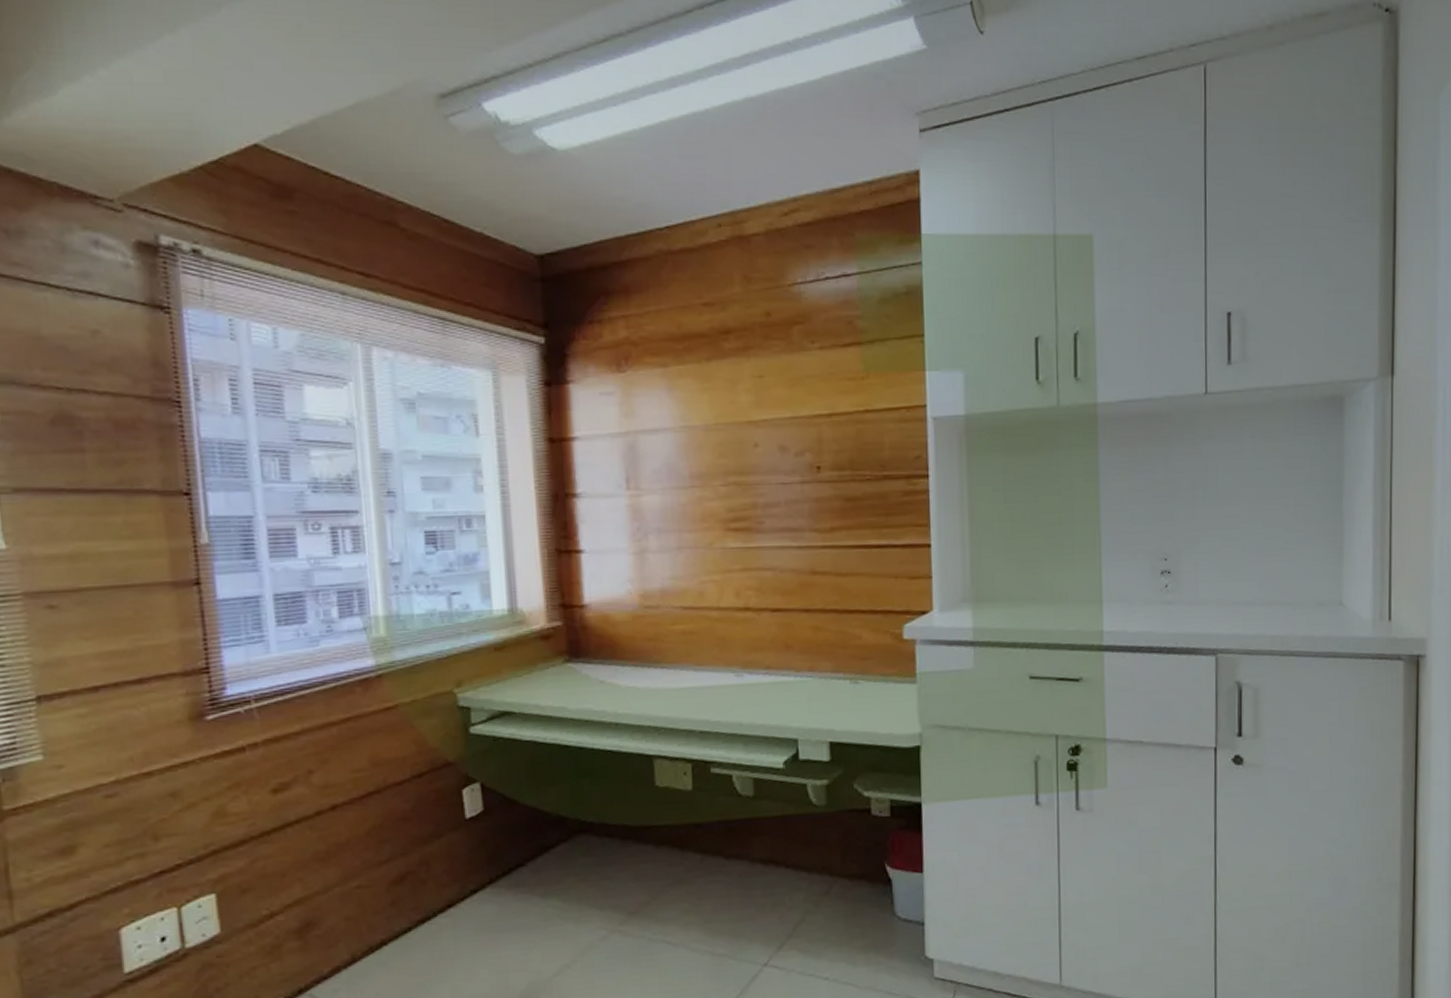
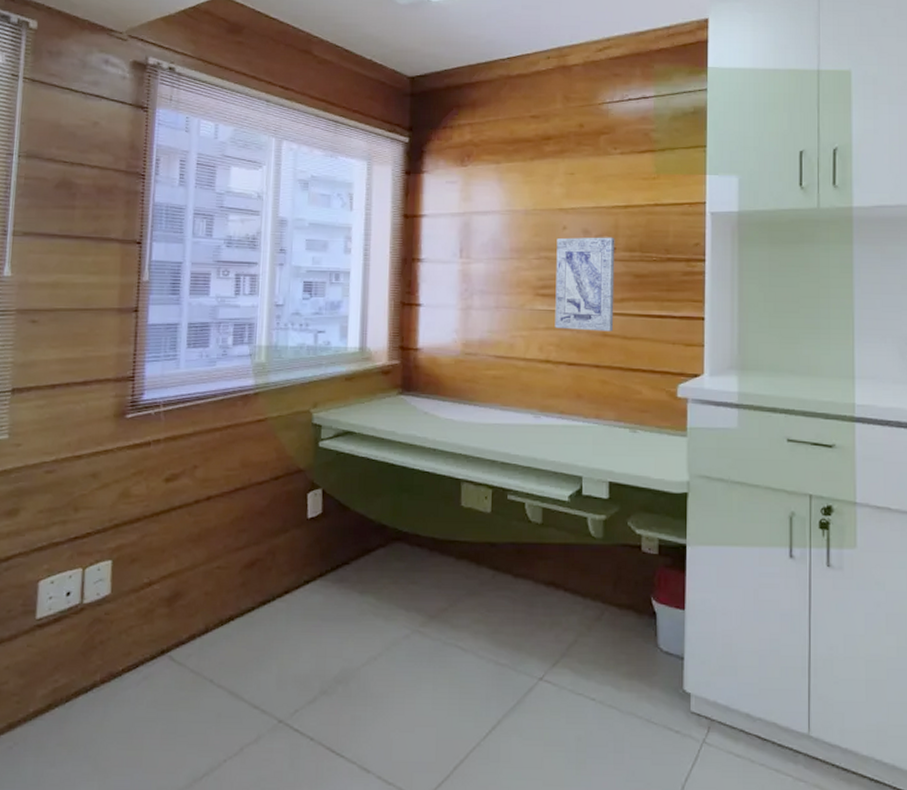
wall art: none [747,453,824,569] -> present [555,237,615,332]

